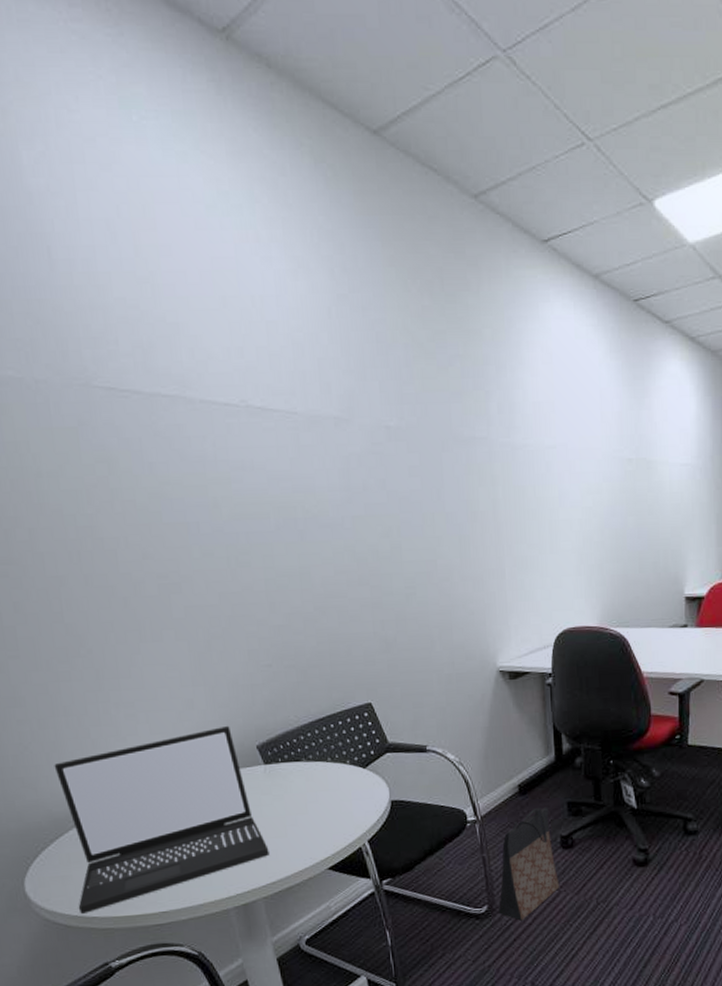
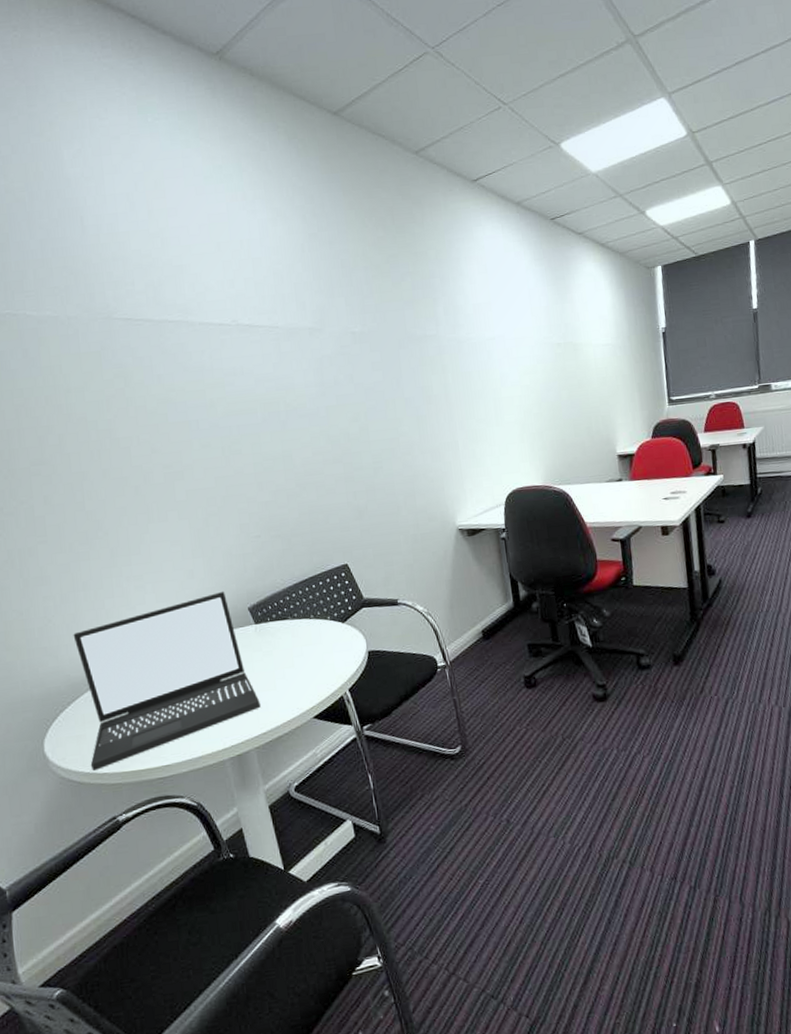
bag: present [499,807,560,921] -> none [471,649,527,760]

